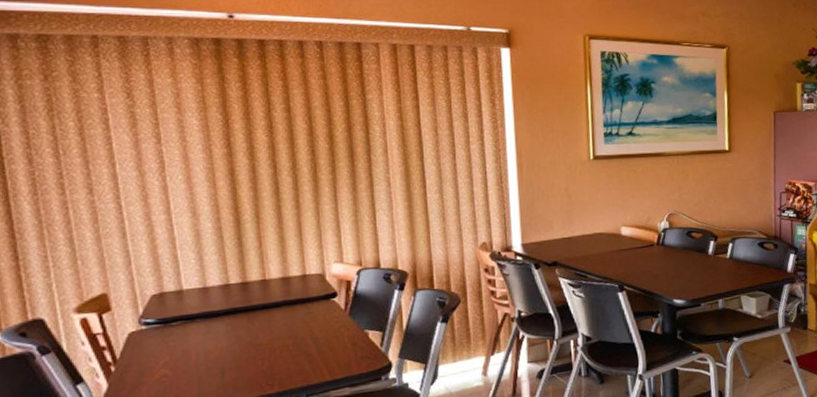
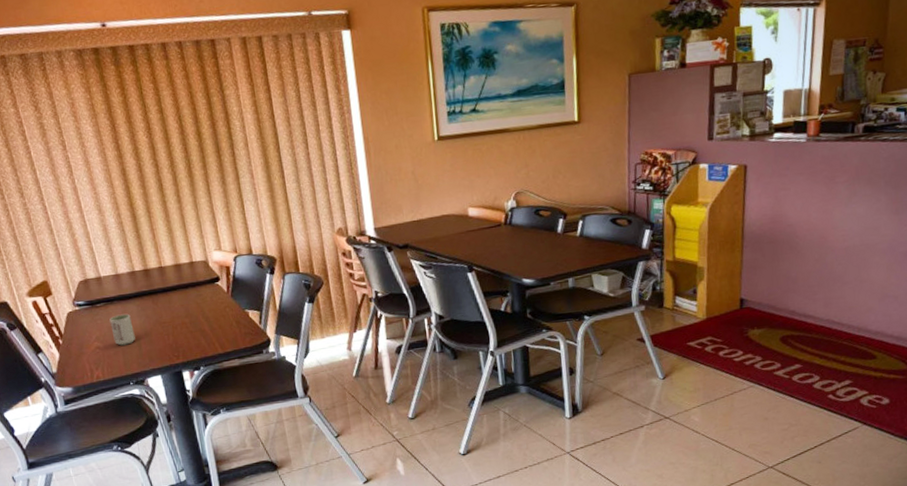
cup: none [186,334,218,373] -> present [109,313,136,346]

